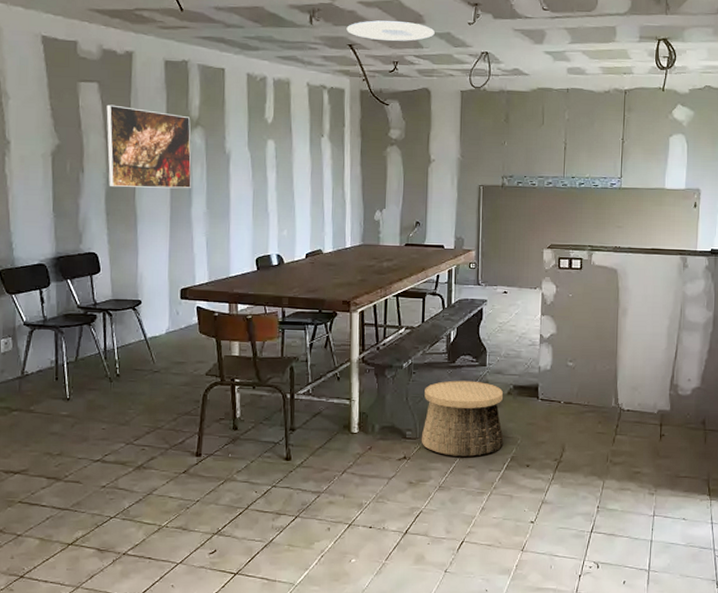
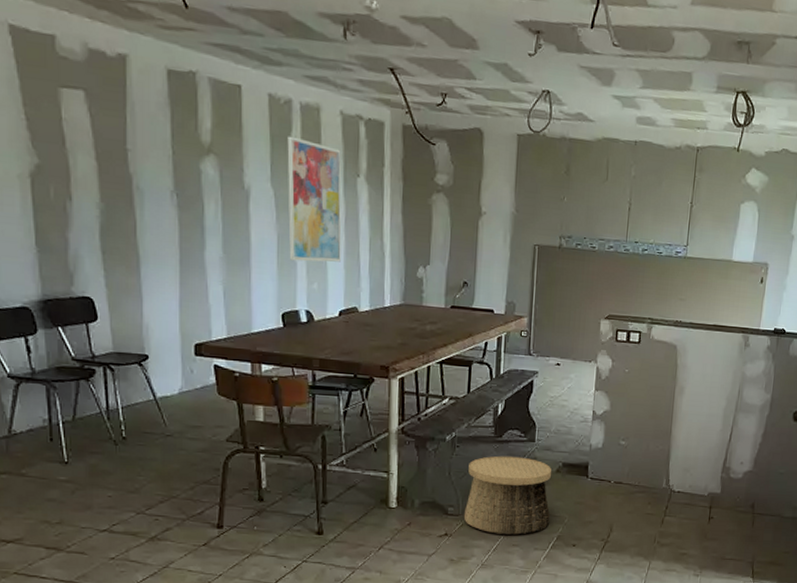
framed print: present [106,104,192,189] -> none [96,118,204,228]
wall art: none [262,107,308,212] -> present [287,136,342,262]
ceiling light: present [346,20,435,41] -> none [387,41,490,70]

